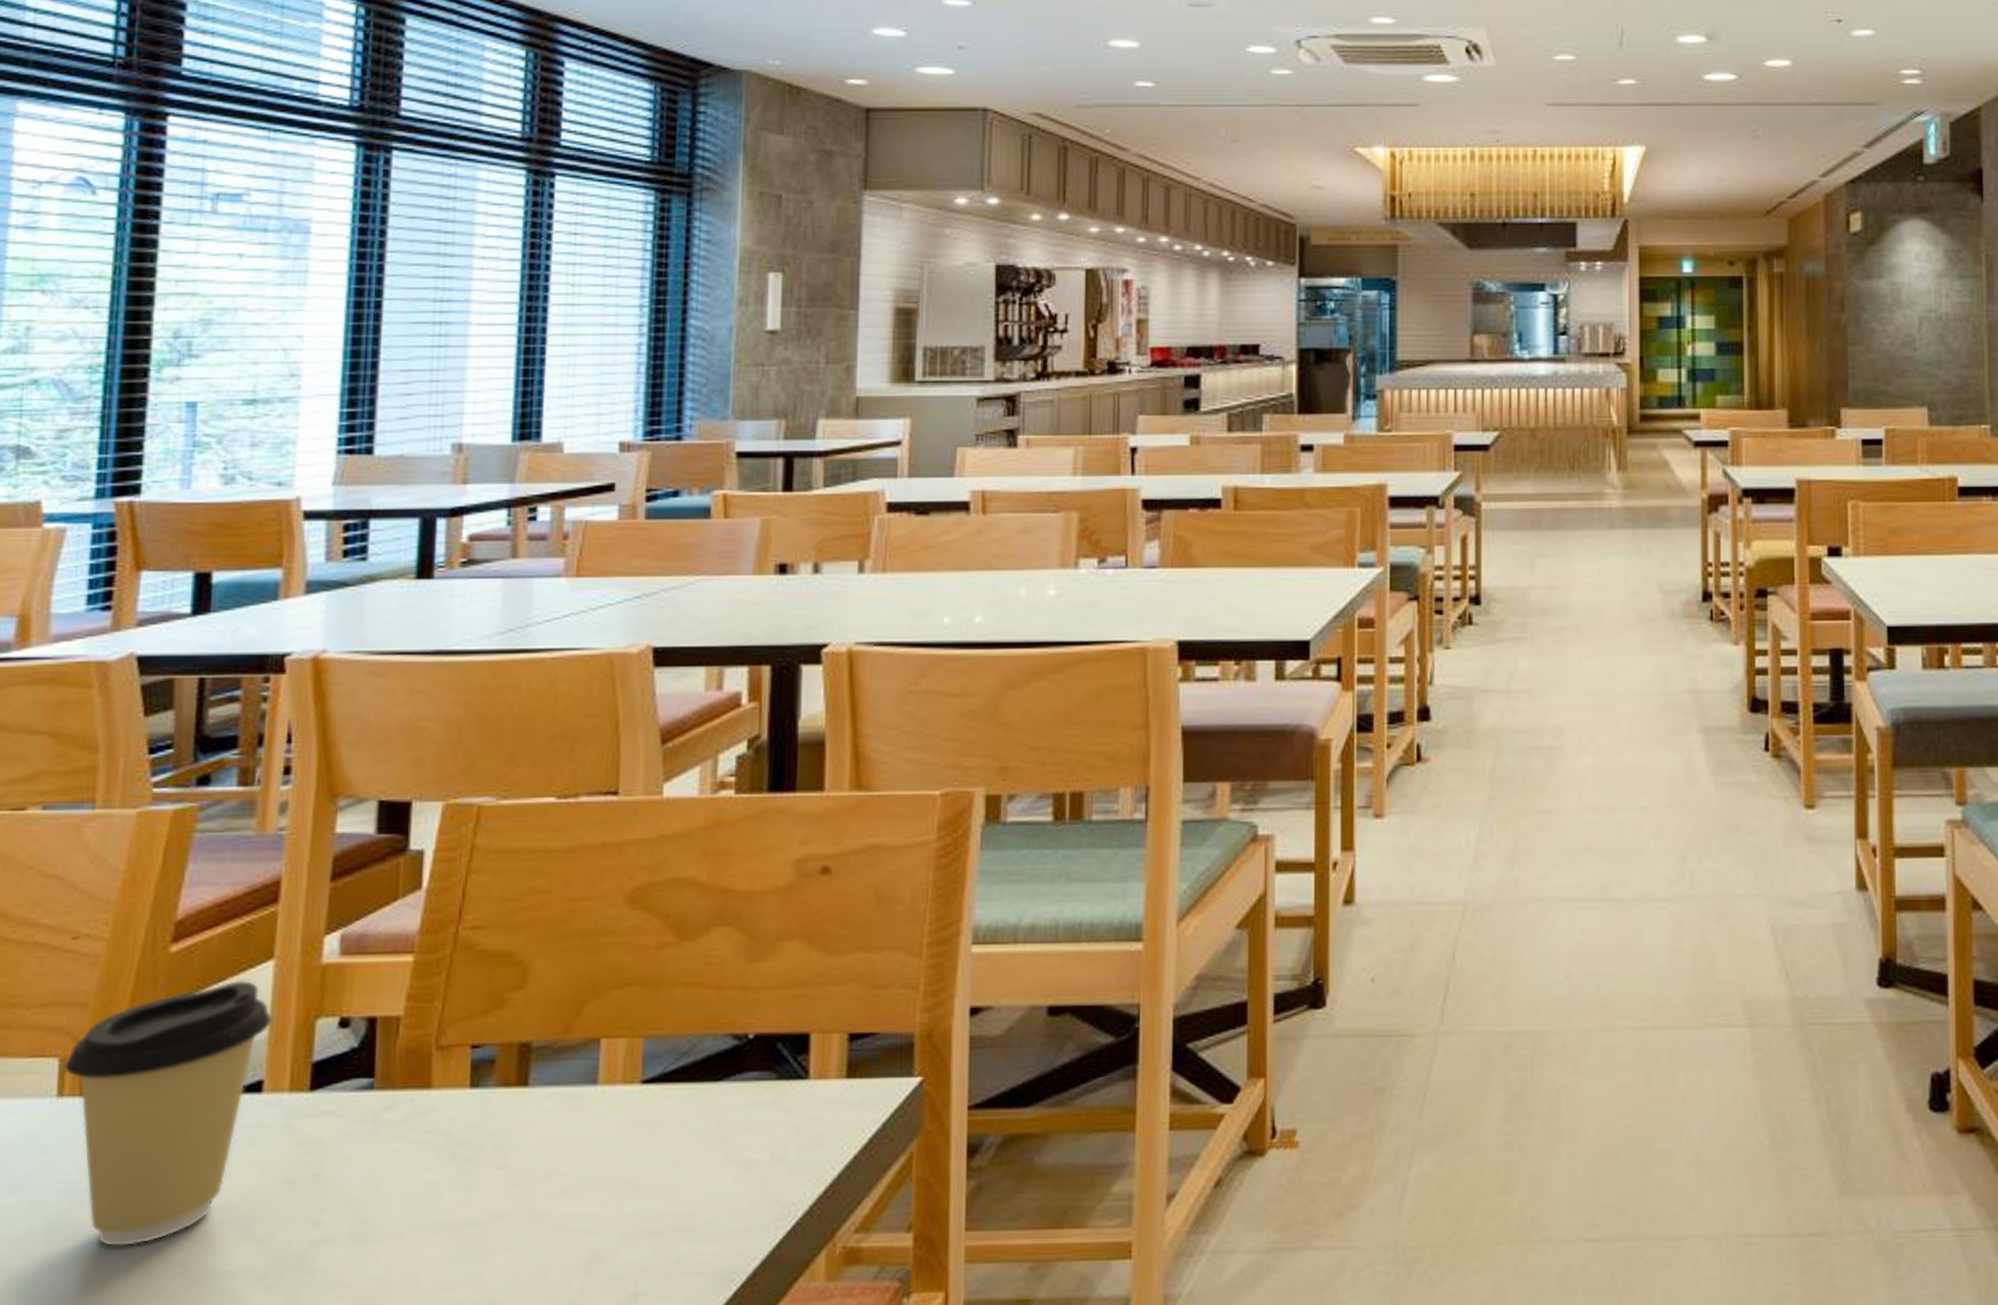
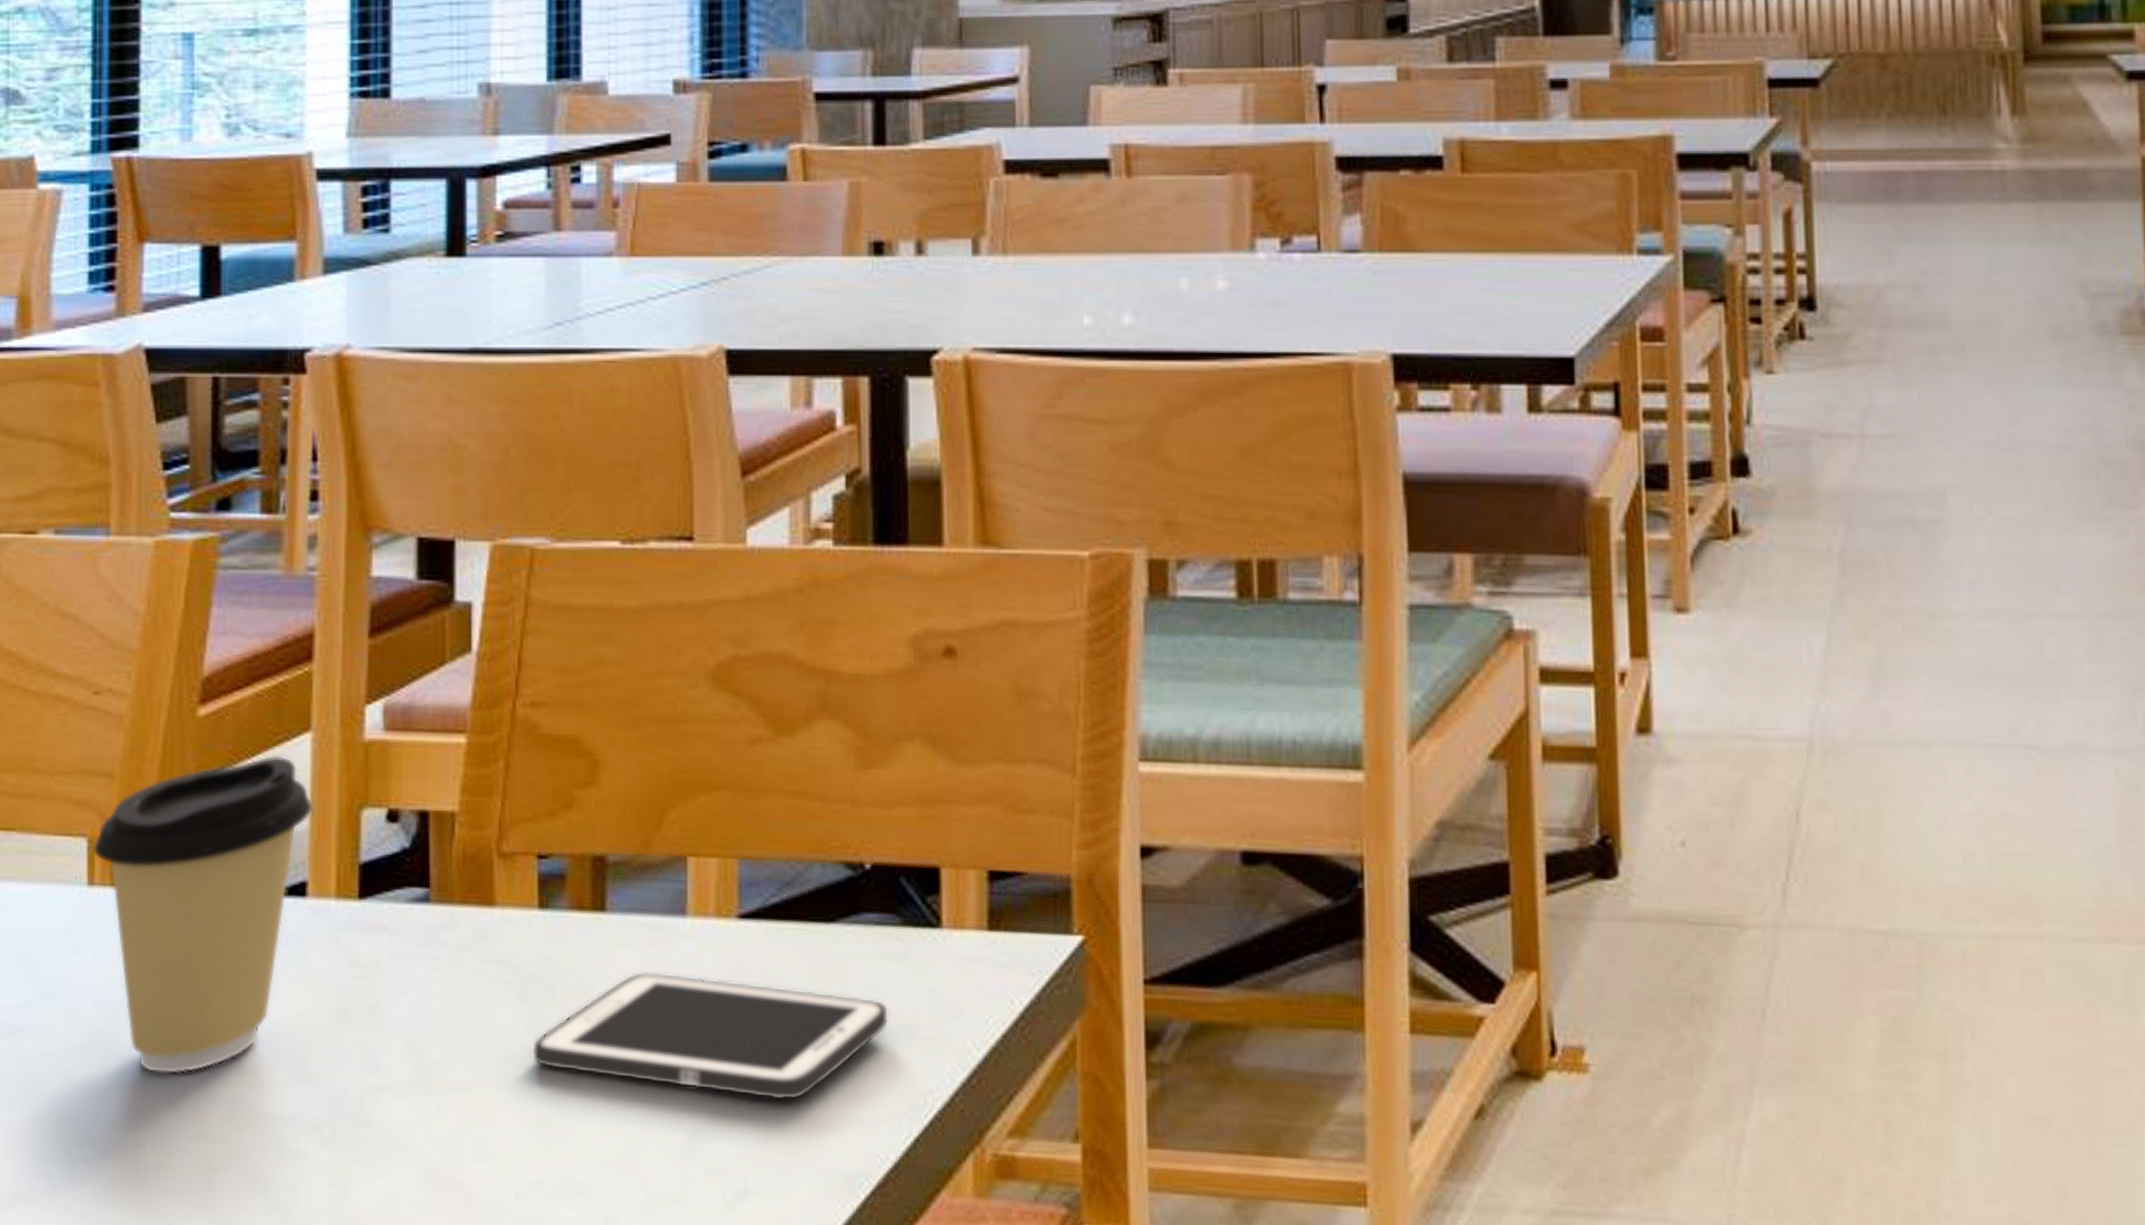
cell phone: none [457,1130,763,1221] -> present [531,971,889,1101]

